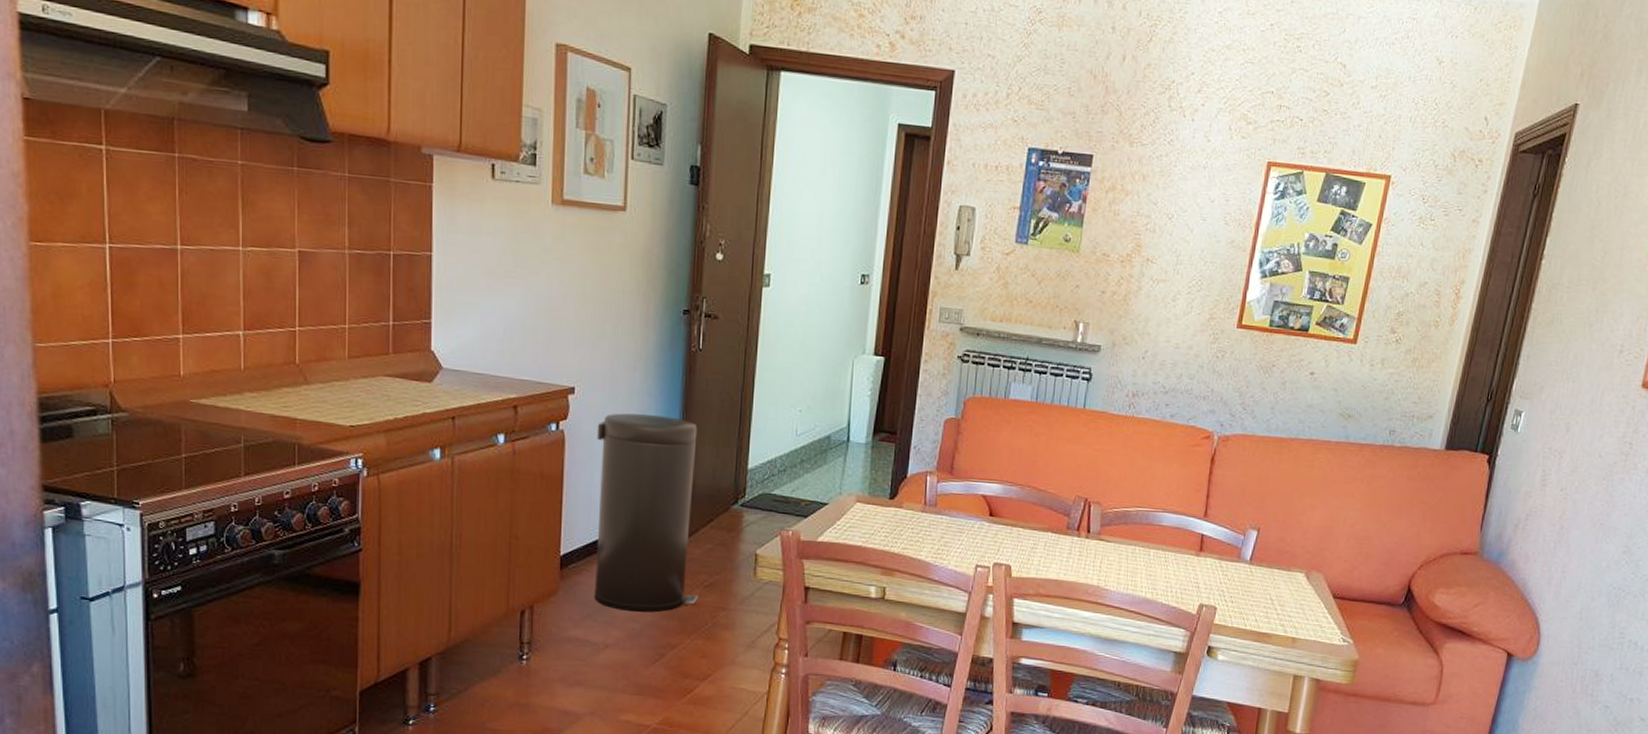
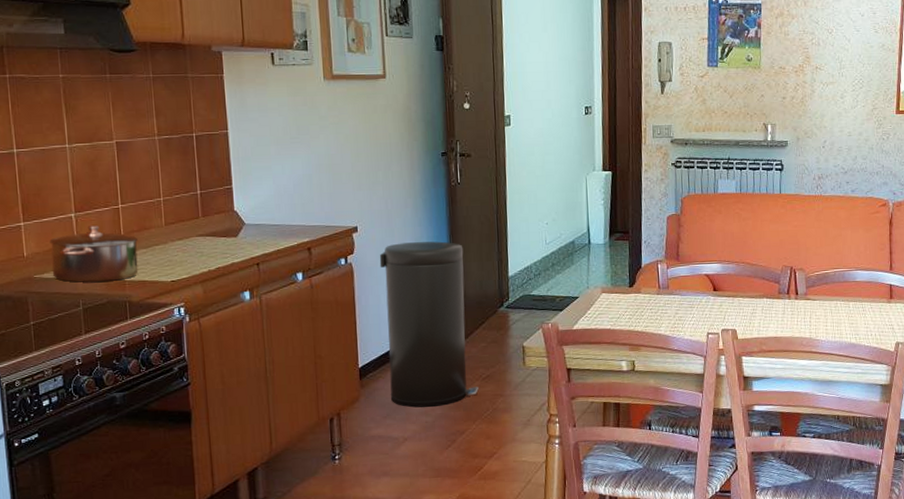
cooking pot: none [211,347,314,418] -> present [49,224,139,283]

